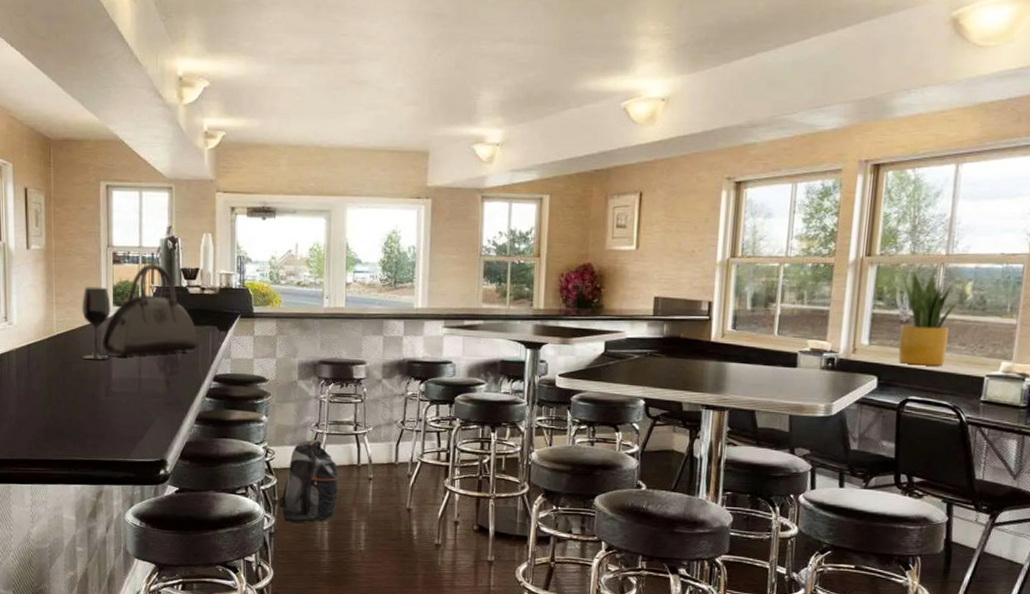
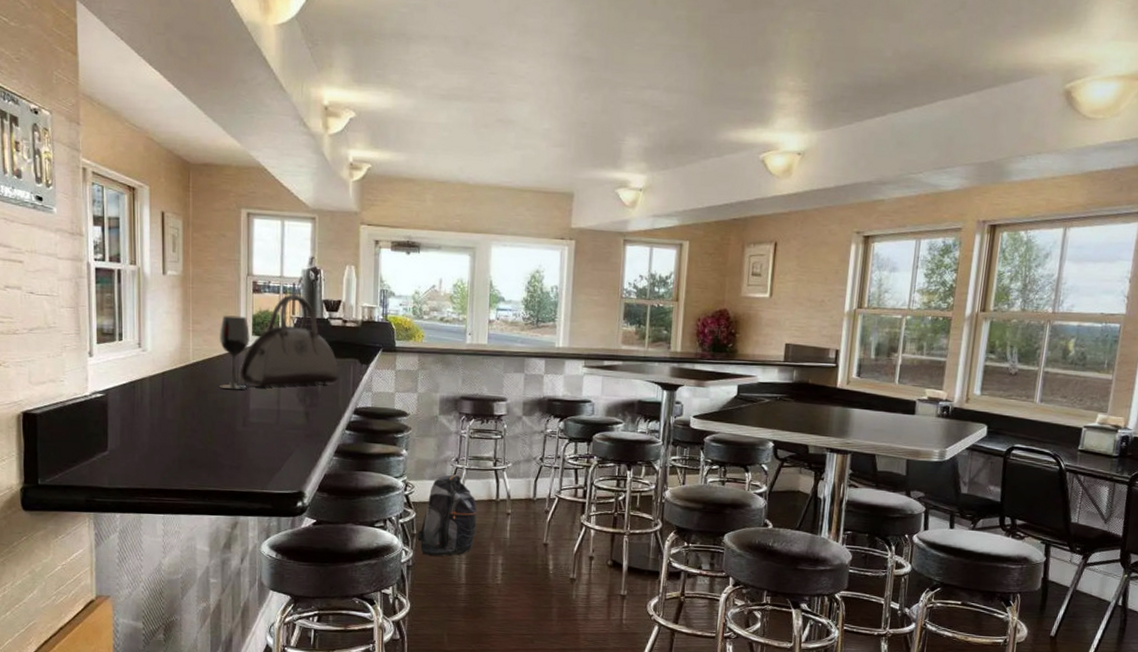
planter: present [898,269,962,366] -> none [1006,326,1065,417]

